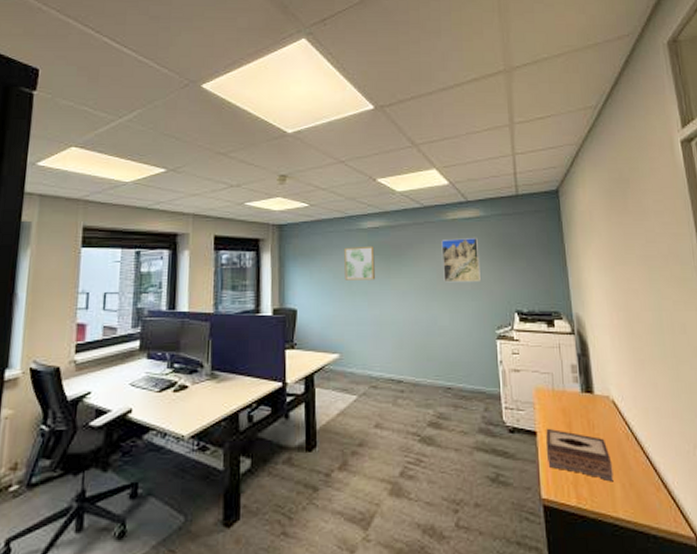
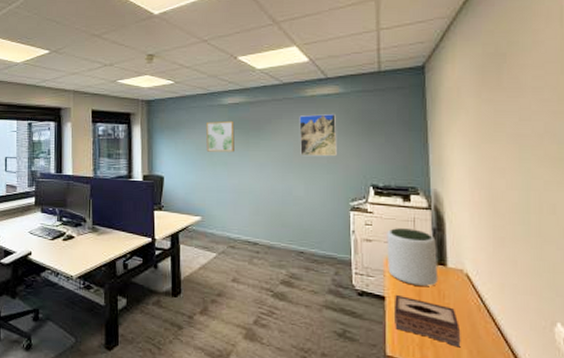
plant pot: none [534,355,587,417] -> present [387,228,439,286]

